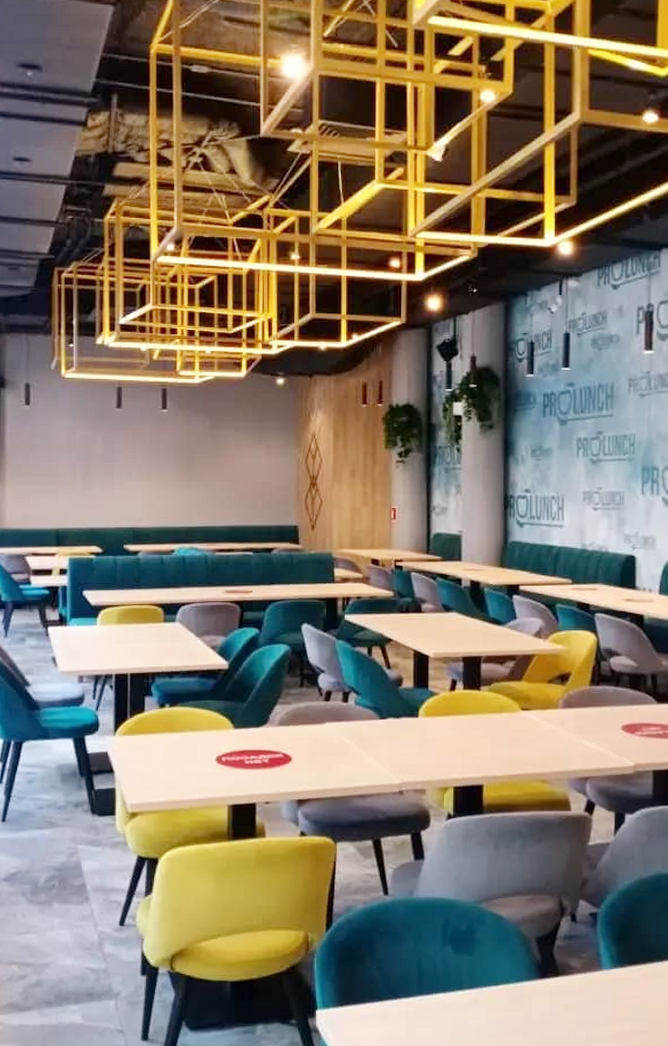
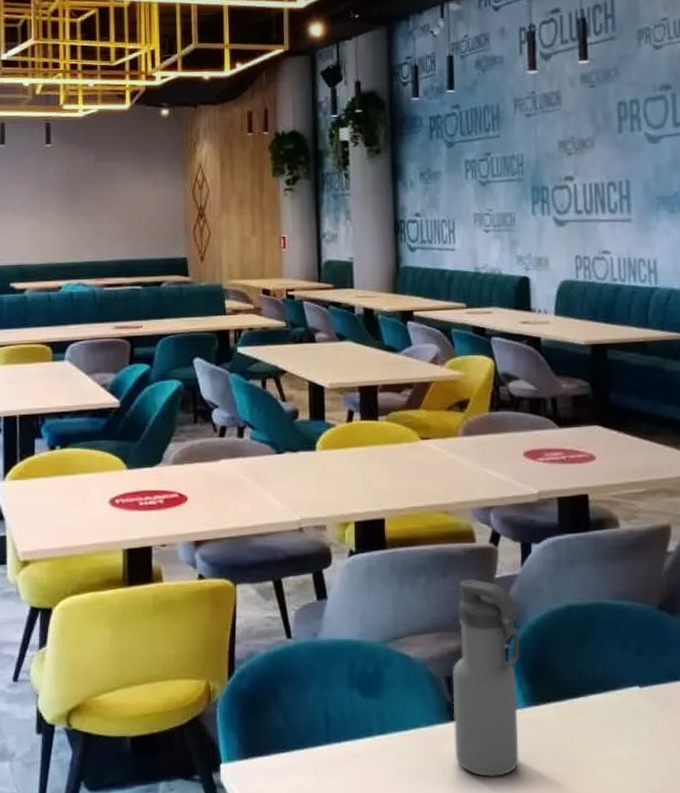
water bottle: none [541,846,609,1033] -> present [452,579,519,778]

